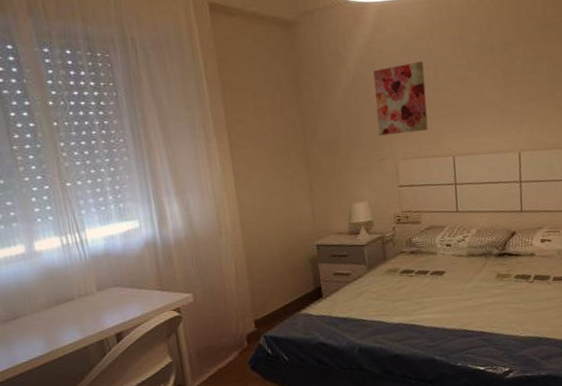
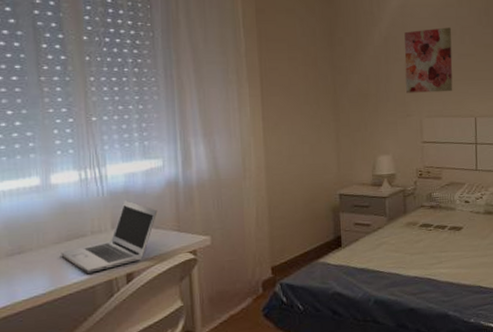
laptop: none [52,263,139,335] -> present [61,200,158,273]

